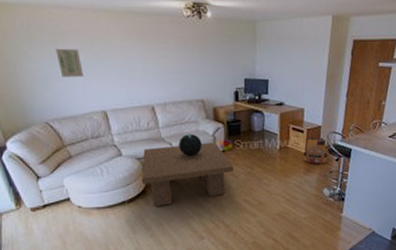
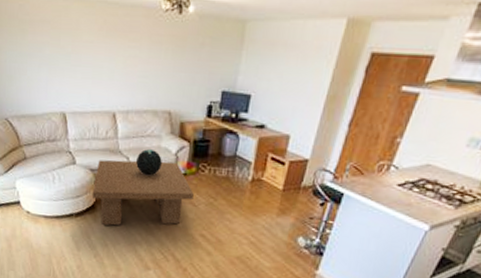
wall art: present [55,48,83,77] -> none [23,39,48,73]
backpack: present [303,134,328,165] -> none [279,169,312,207]

